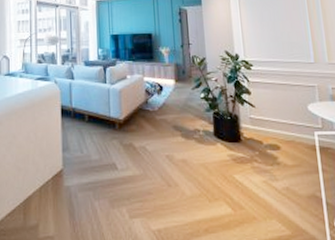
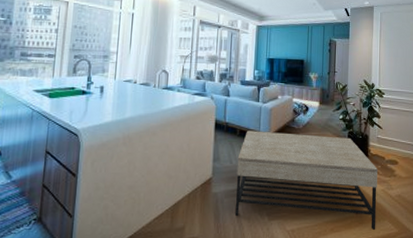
coffee table: none [88,115,262,232] -> present [234,130,379,231]

